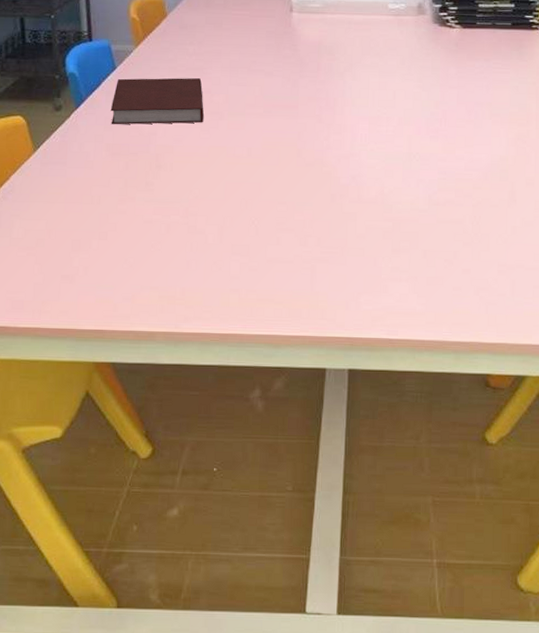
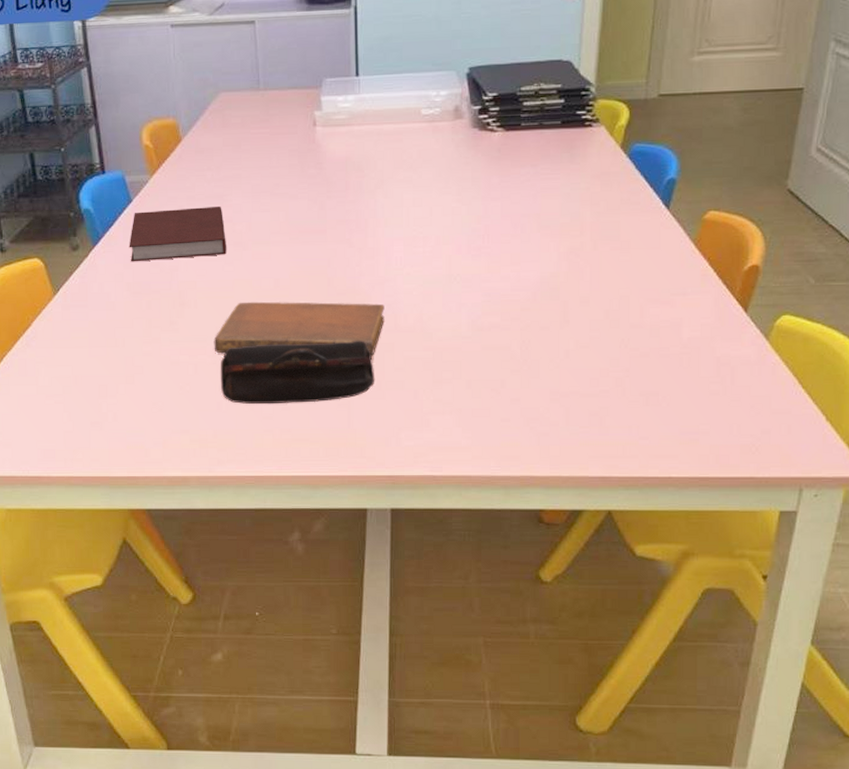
notebook: none [186,167,349,225] -> present [214,301,385,357]
pencil case: none [191,208,338,266] -> present [220,341,375,404]

